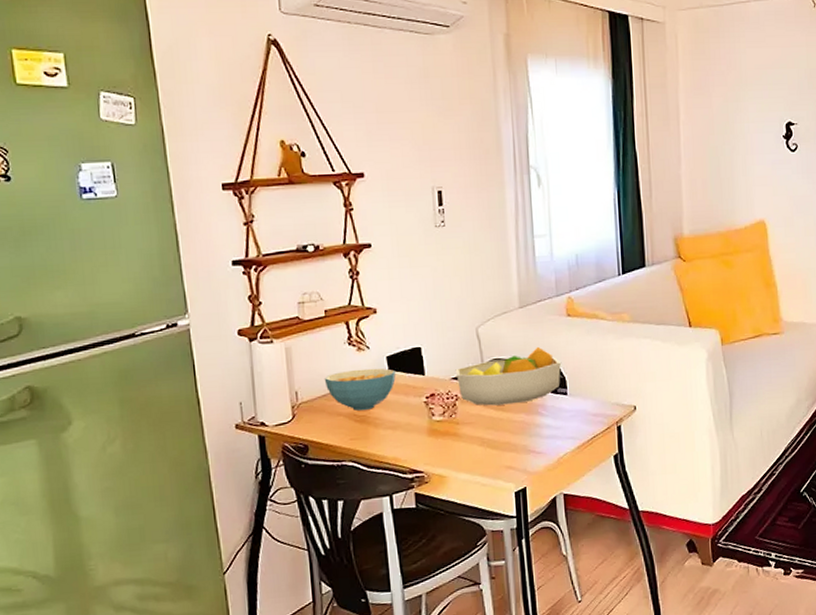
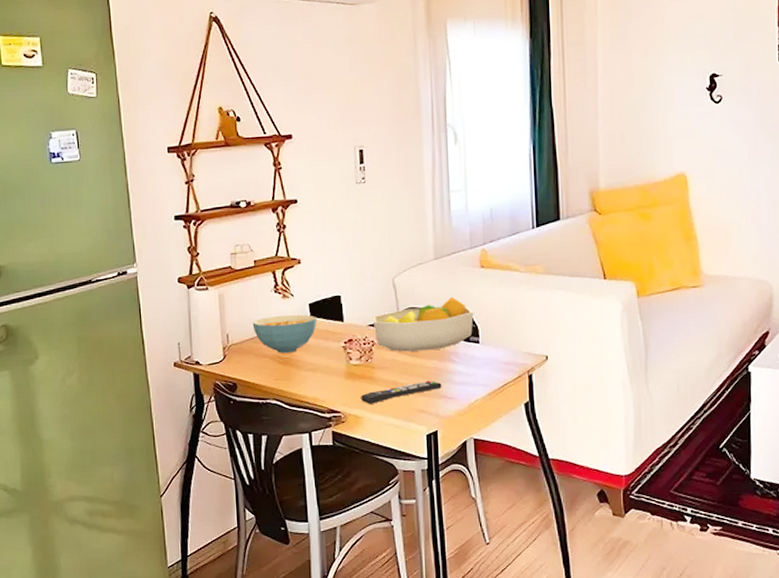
remote control: none [445,434,530,462] -> present [361,380,442,404]

